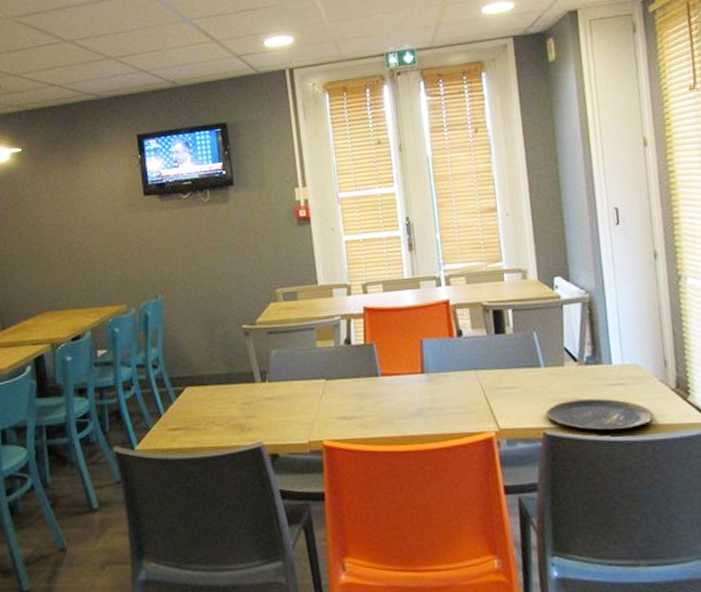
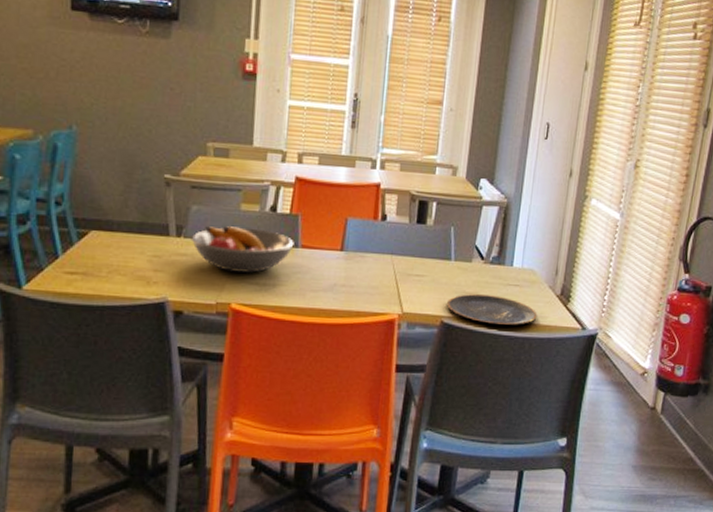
fruit bowl: none [275,363,374,409] -> present [191,226,294,274]

